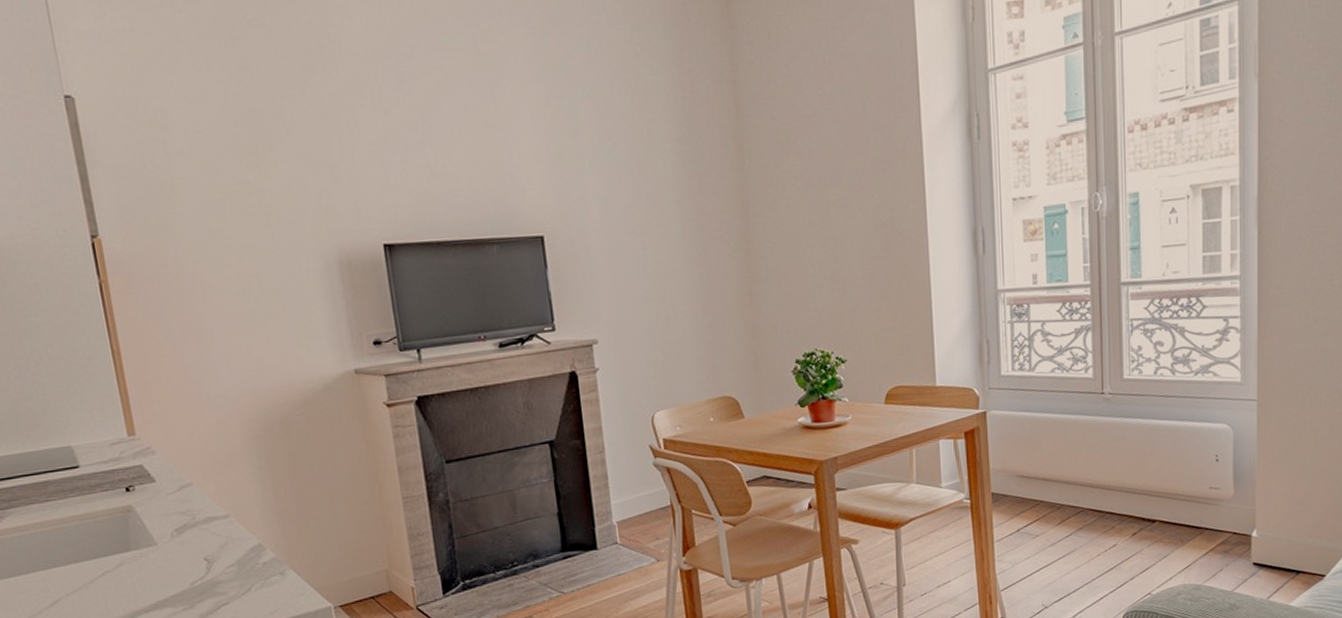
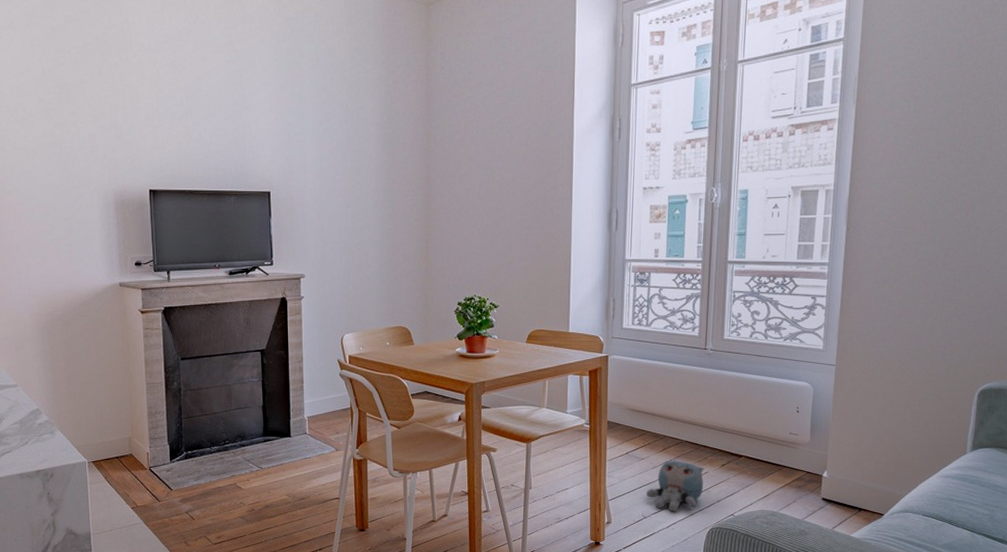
plush toy: none [1044,533,1113,597] -> present [646,460,705,512]

